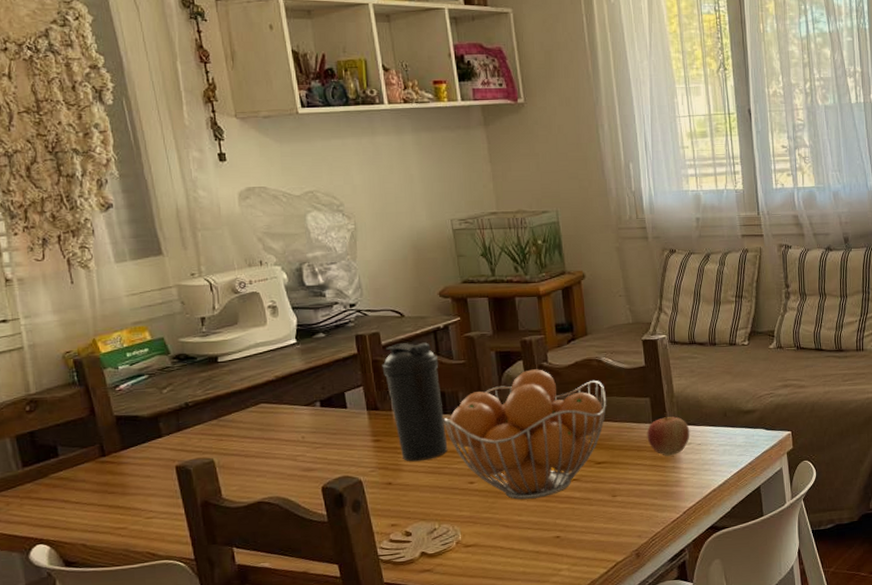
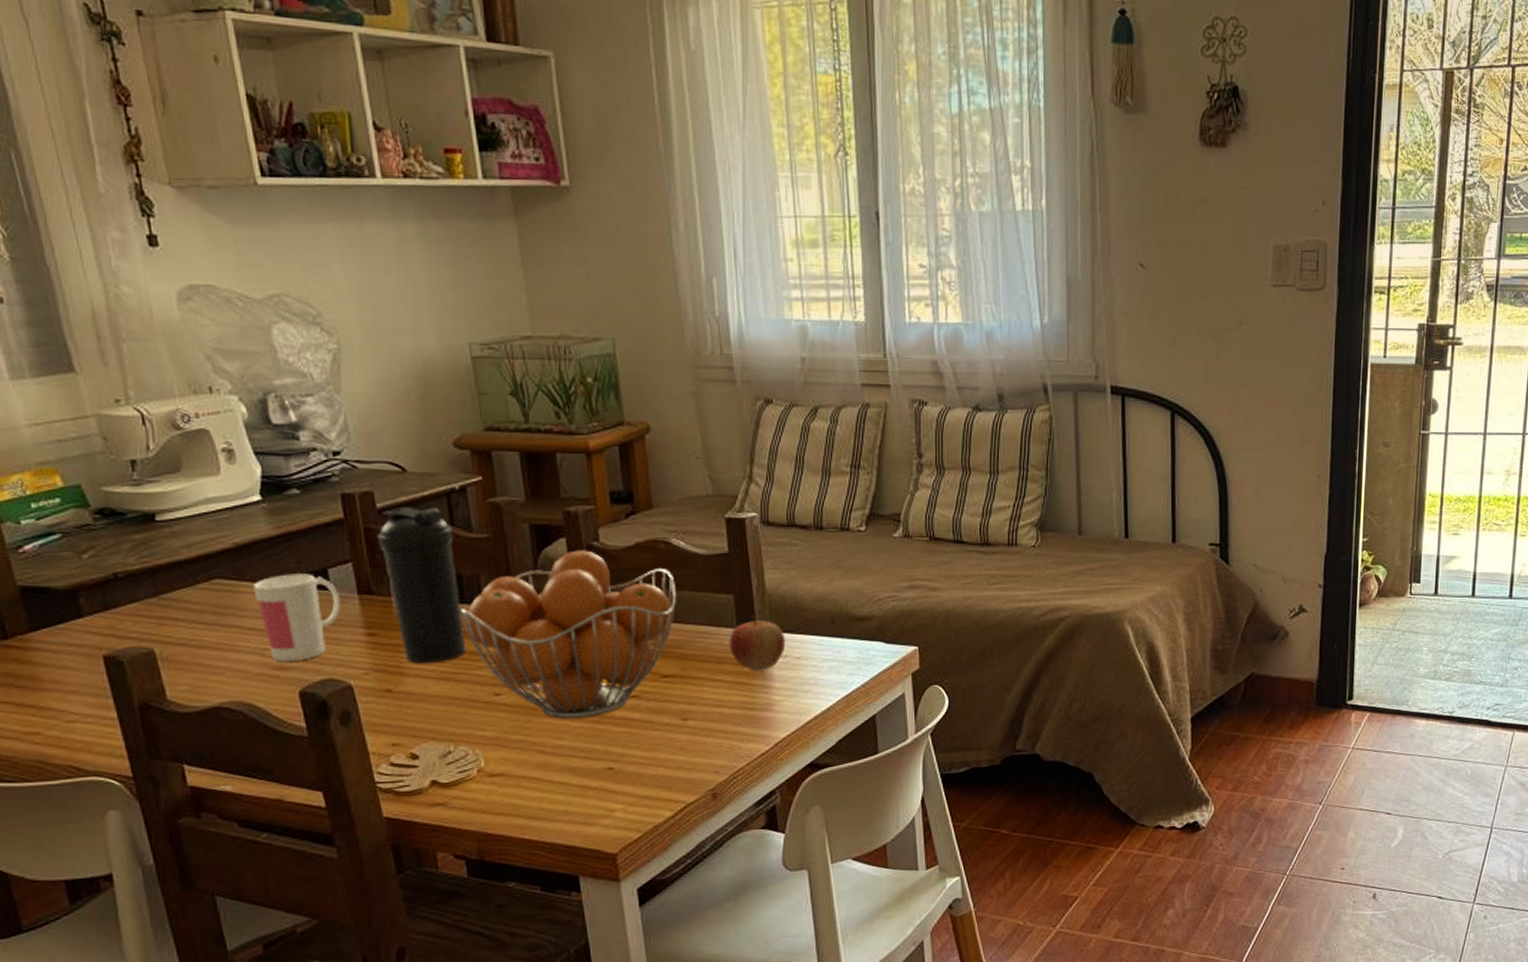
mug: none [289,396,354,465] -> present [253,574,341,662]

